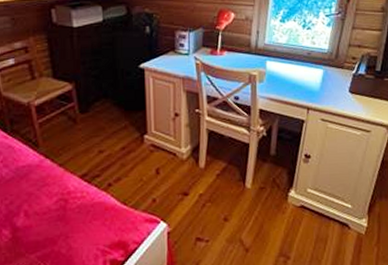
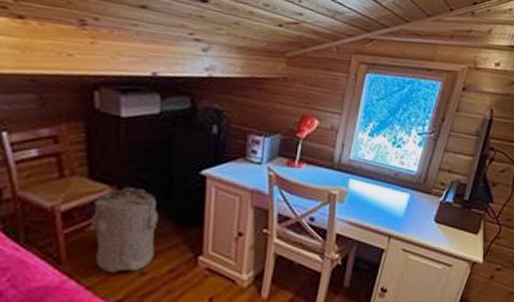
laundry hamper: none [54,83,109,153] -> present [84,187,159,274]

